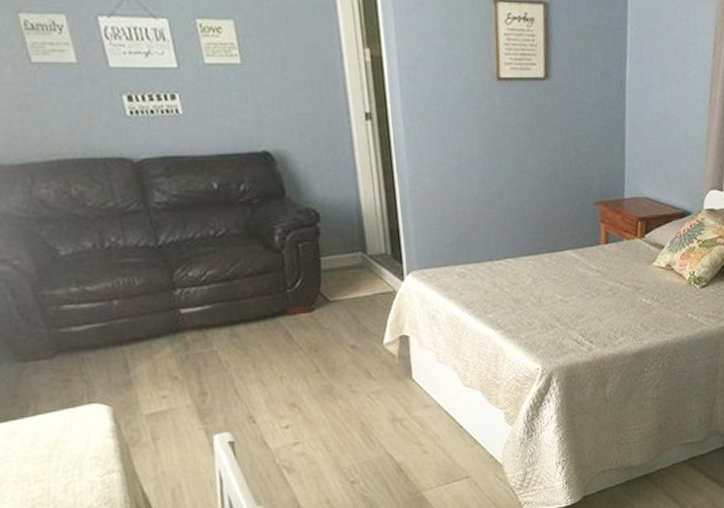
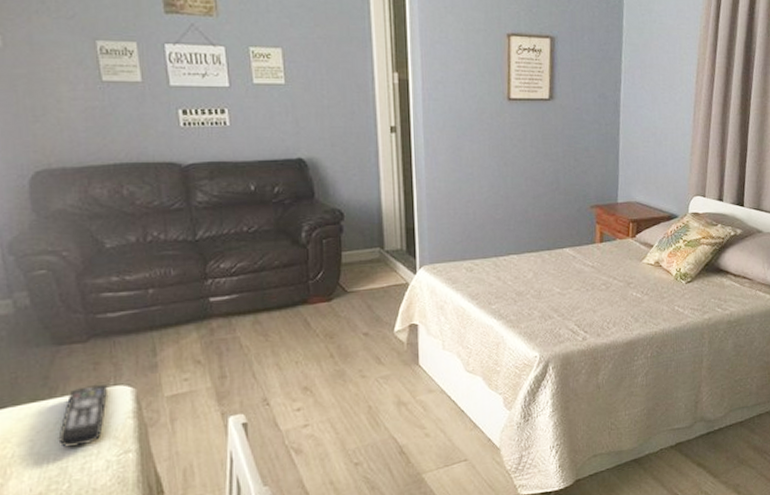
remote control: none [35,402,84,468] -> present [58,384,109,448]

